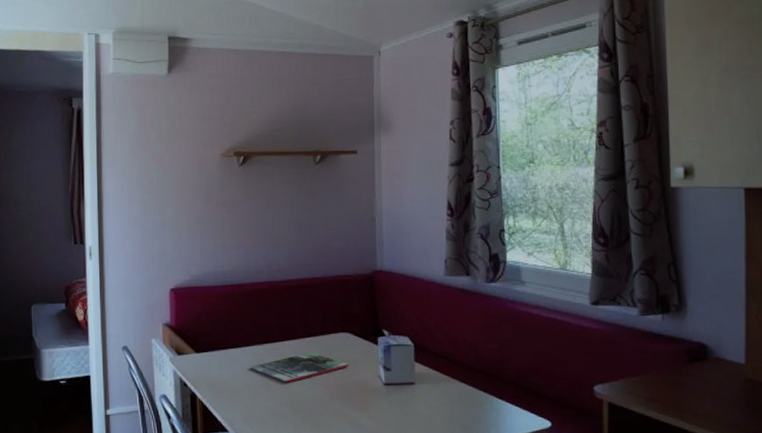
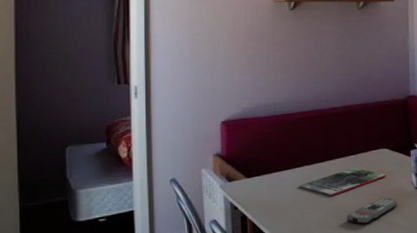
remote control: none [302,391,362,420] -> present [346,197,397,224]

